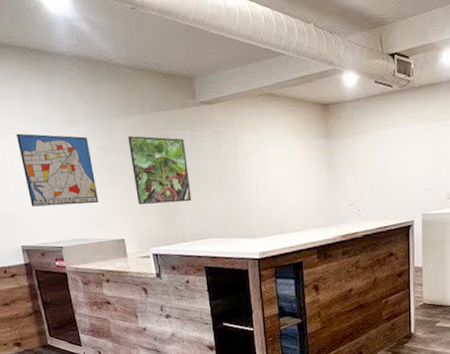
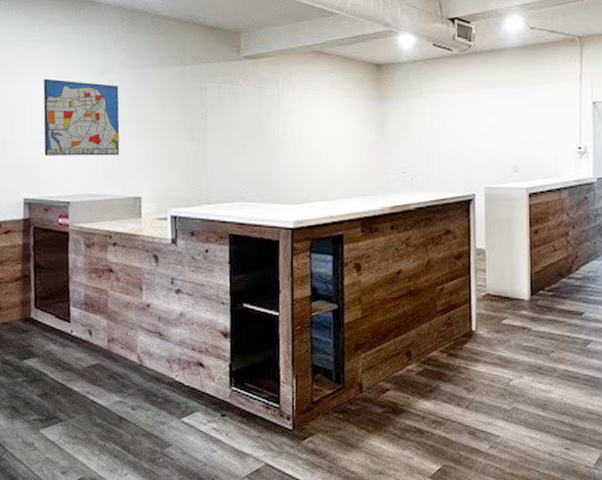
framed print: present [128,136,192,205] -> none [161,87,223,161]

